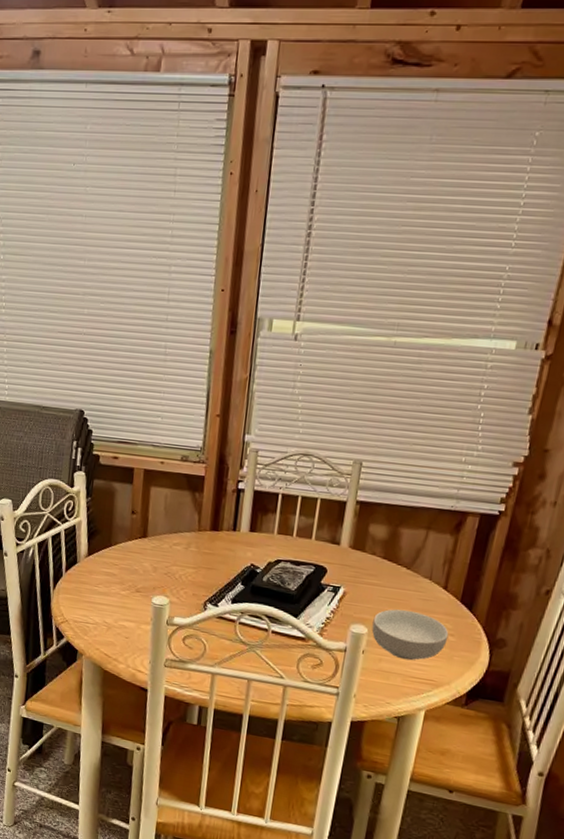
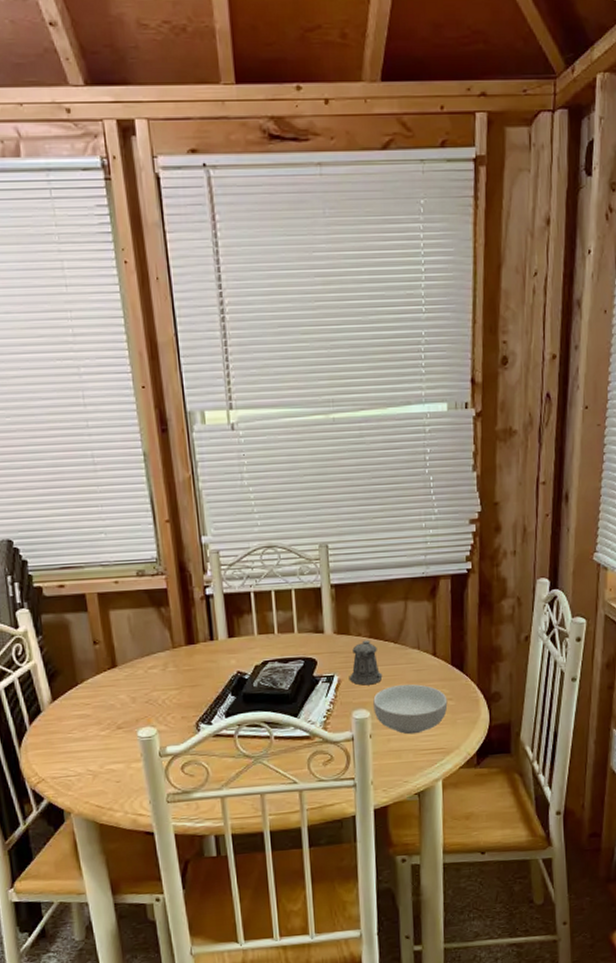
pepper shaker: none [354,560,389,604] -> present [349,640,383,685]

